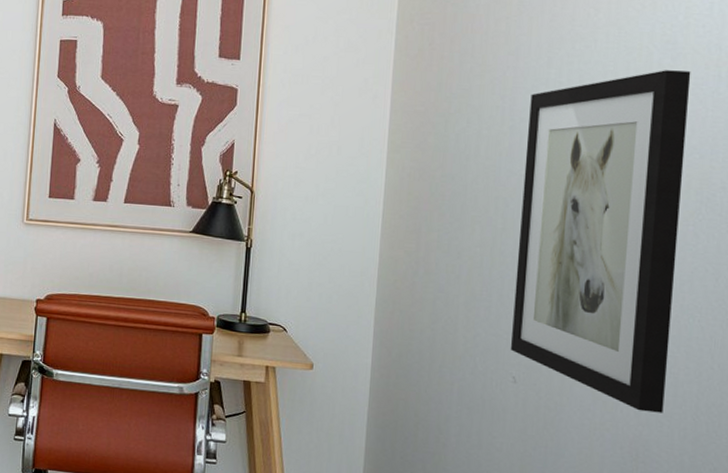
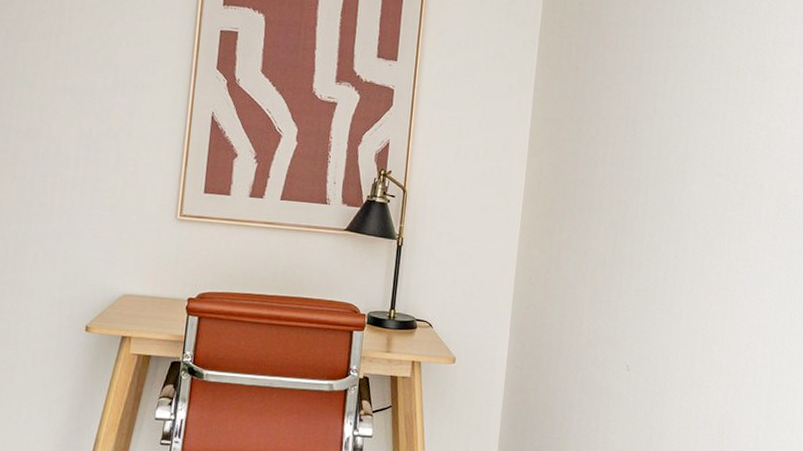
wall art: present [510,70,691,413] -> none [625,90,776,394]

